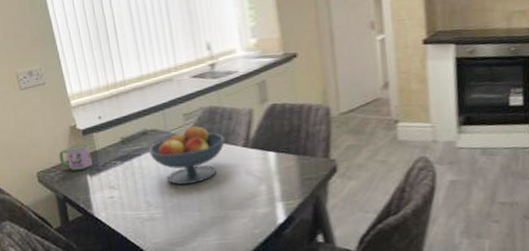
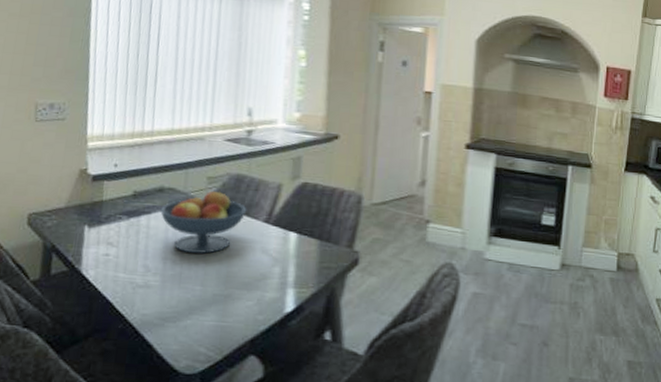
mug: present [58,144,92,171] -> none [58,190,96,220]

